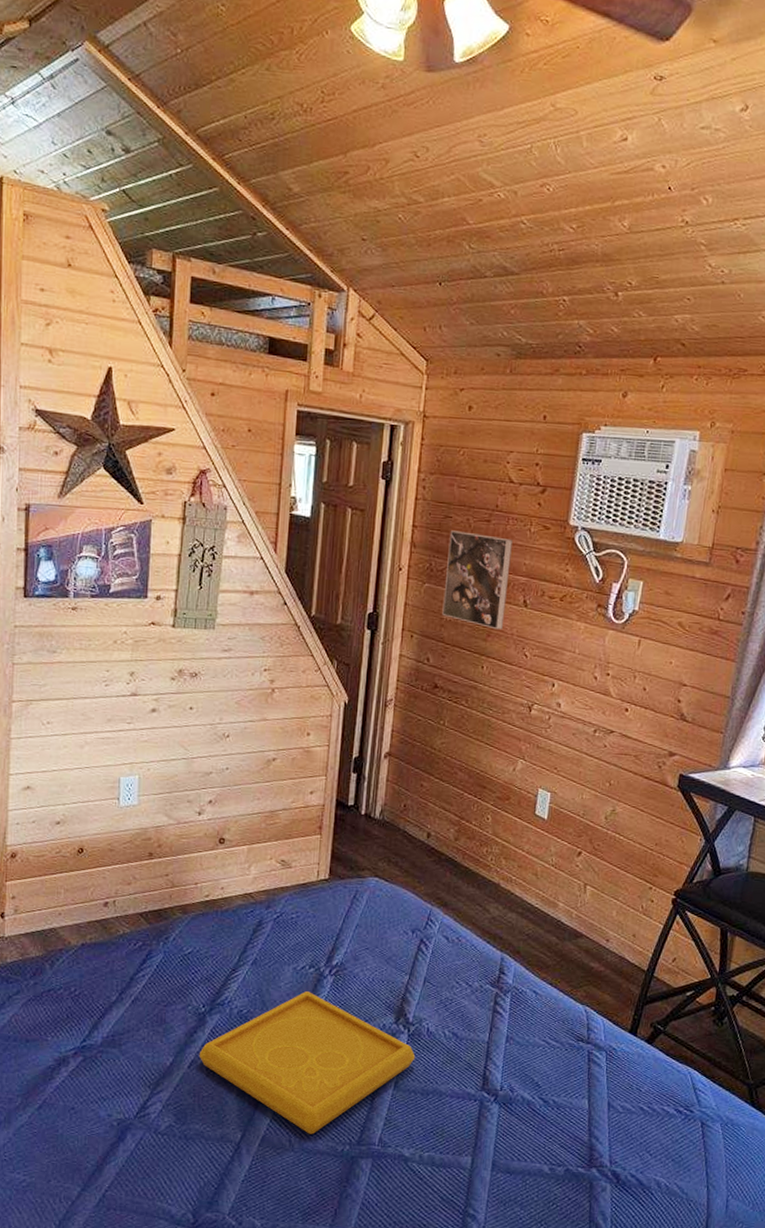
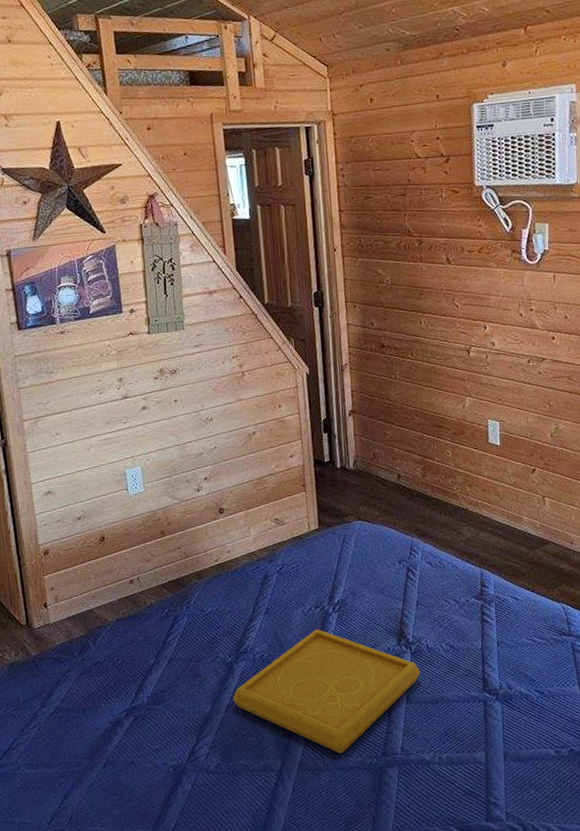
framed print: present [442,530,513,630] -> none [372,207,433,288]

